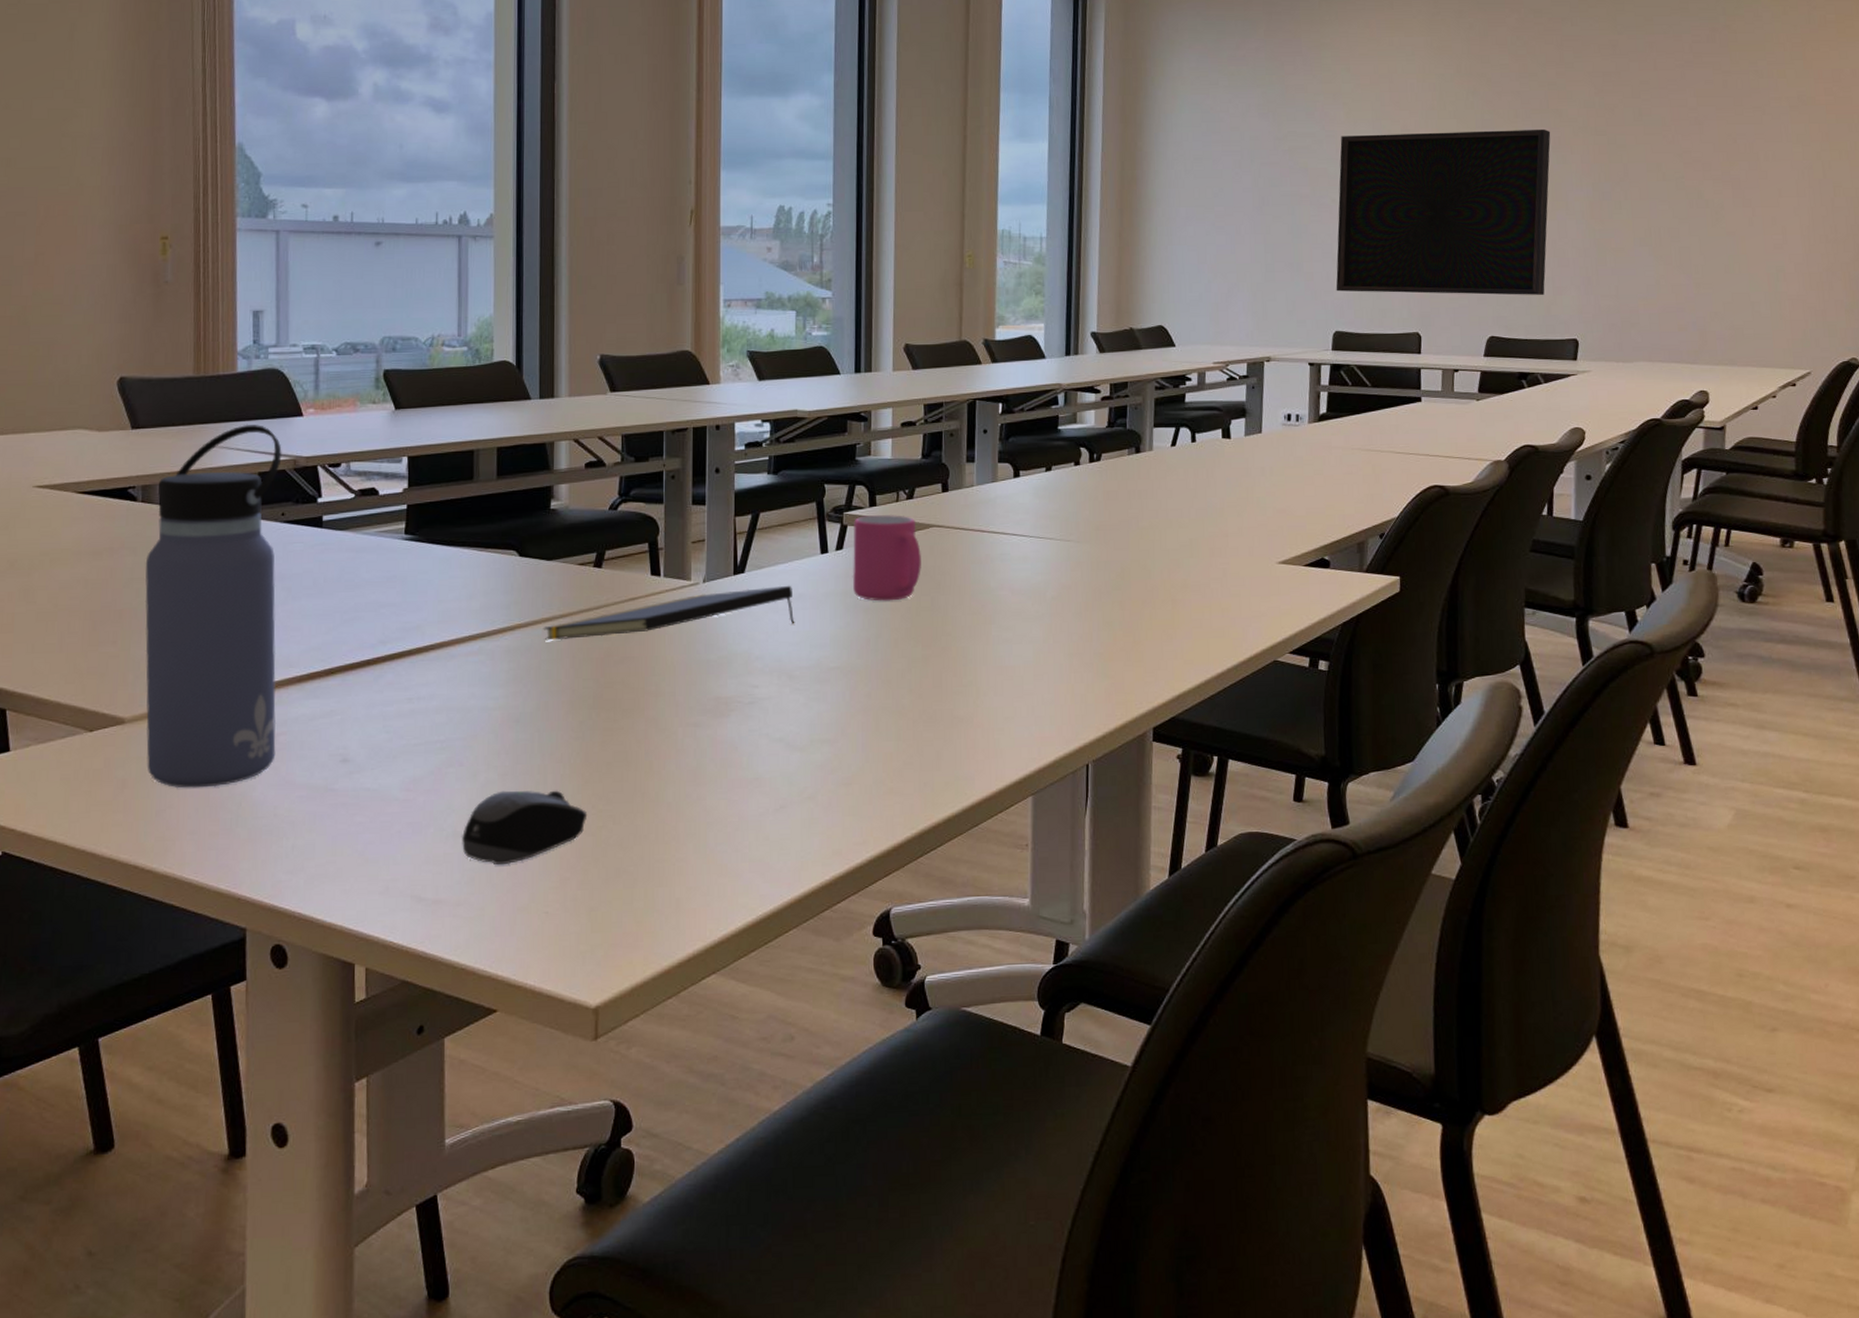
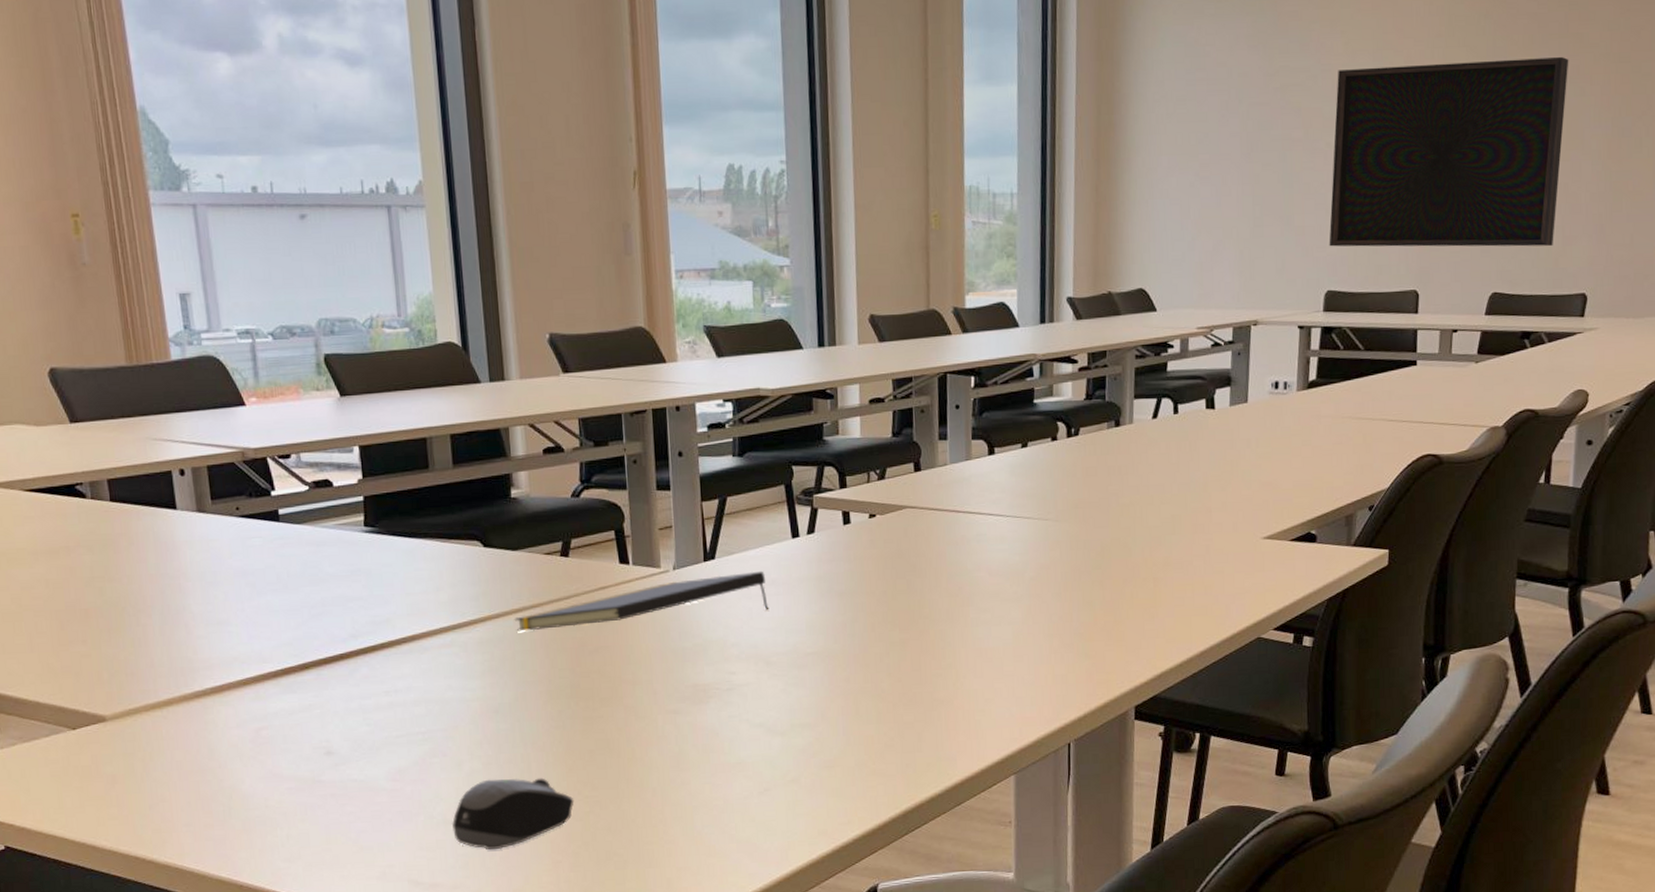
water bottle: present [145,424,282,788] -> none [104,415,260,783]
mug: present [852,515,921,601] -> none [823,496,896,586]

